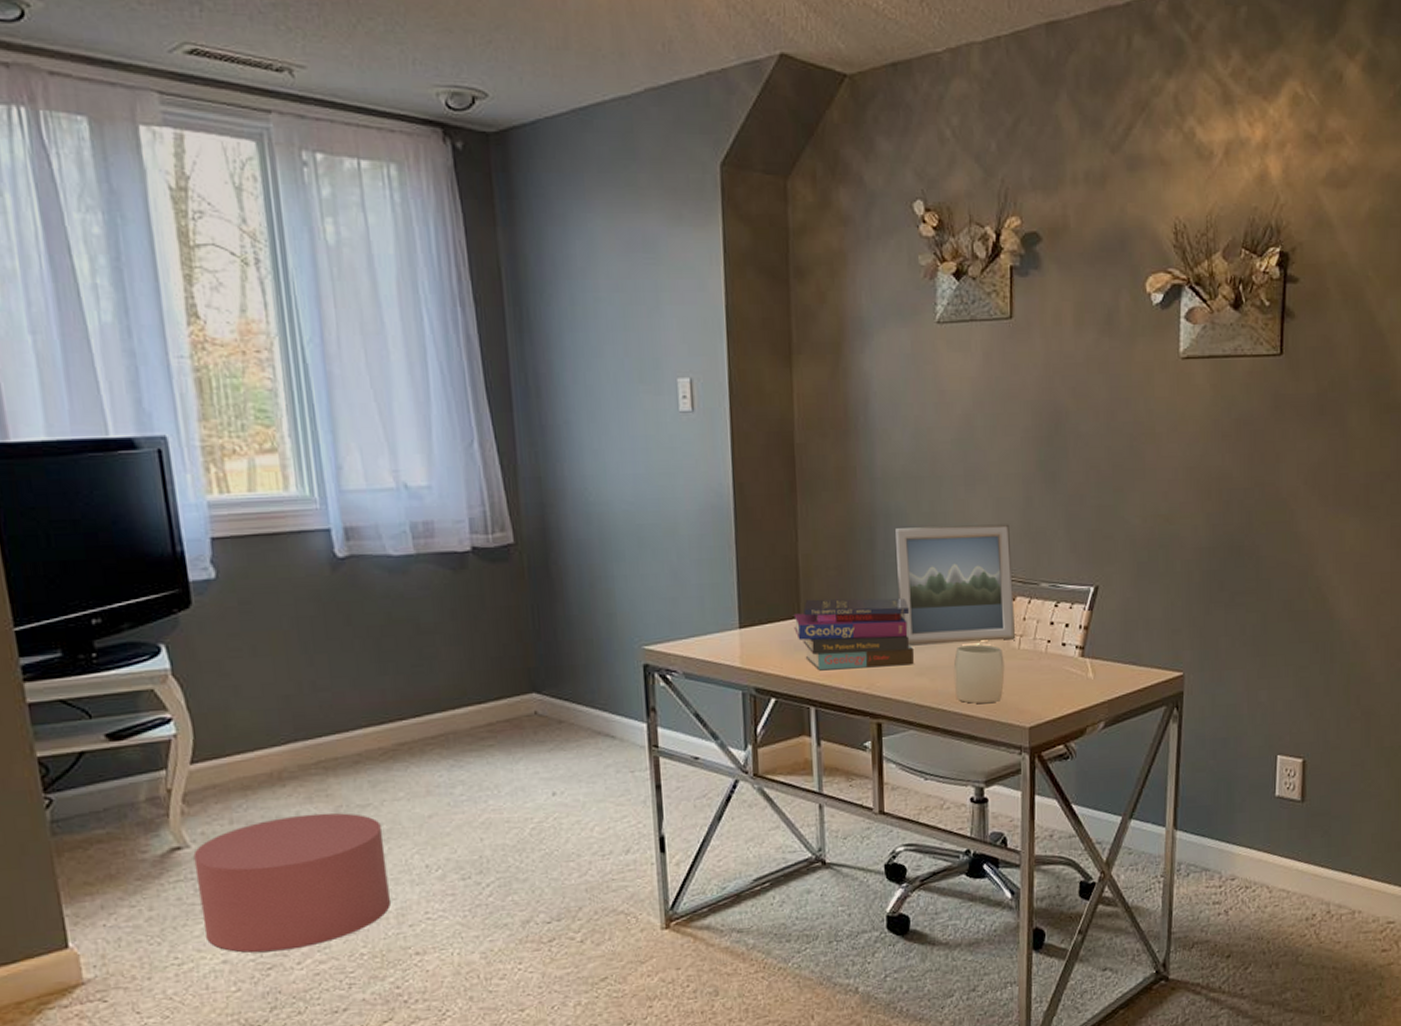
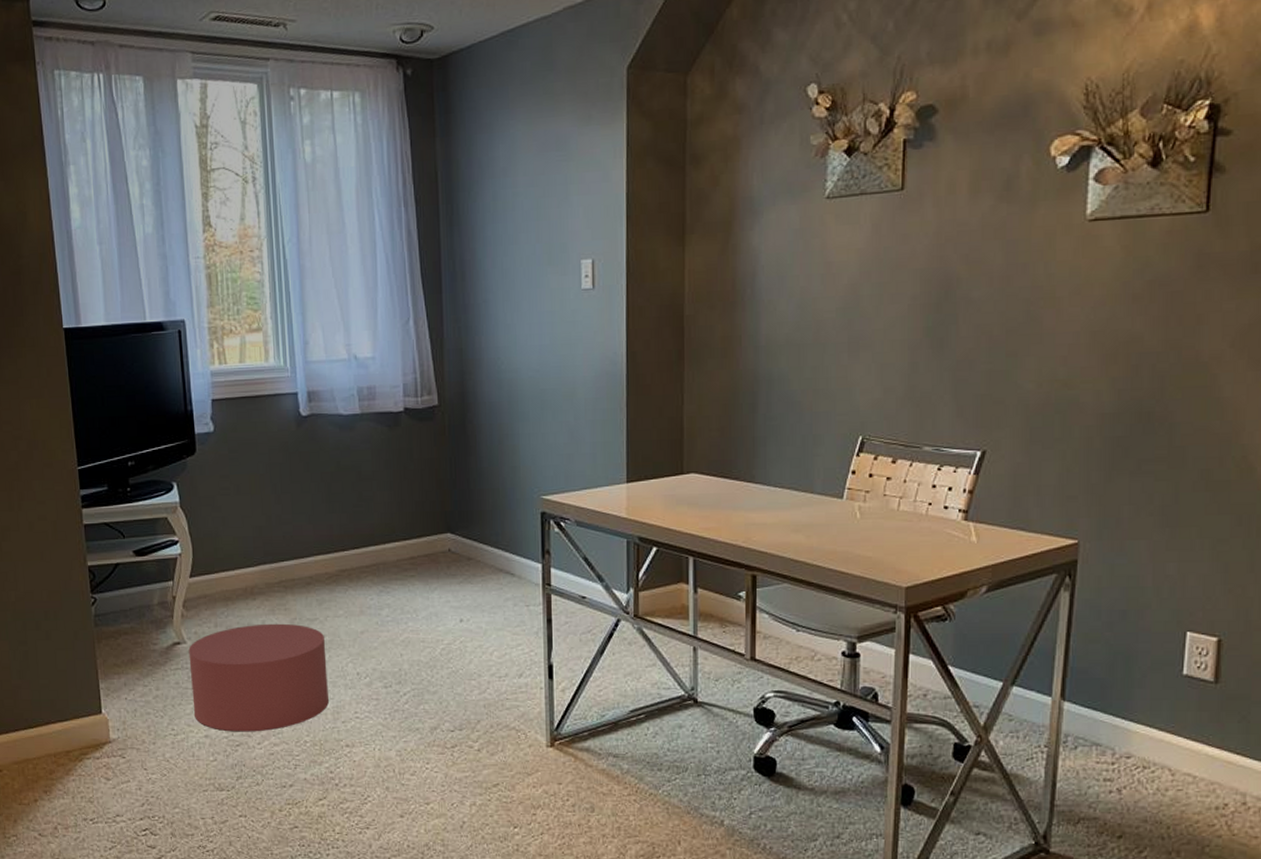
books: present [793,598,915,671] -> none [677,457,792,524]
picture frame: present [894,524,1016,645] -> none [776,389,896,503]
mug: present [953,644,1005,704] -> none [829,505,882,562]

